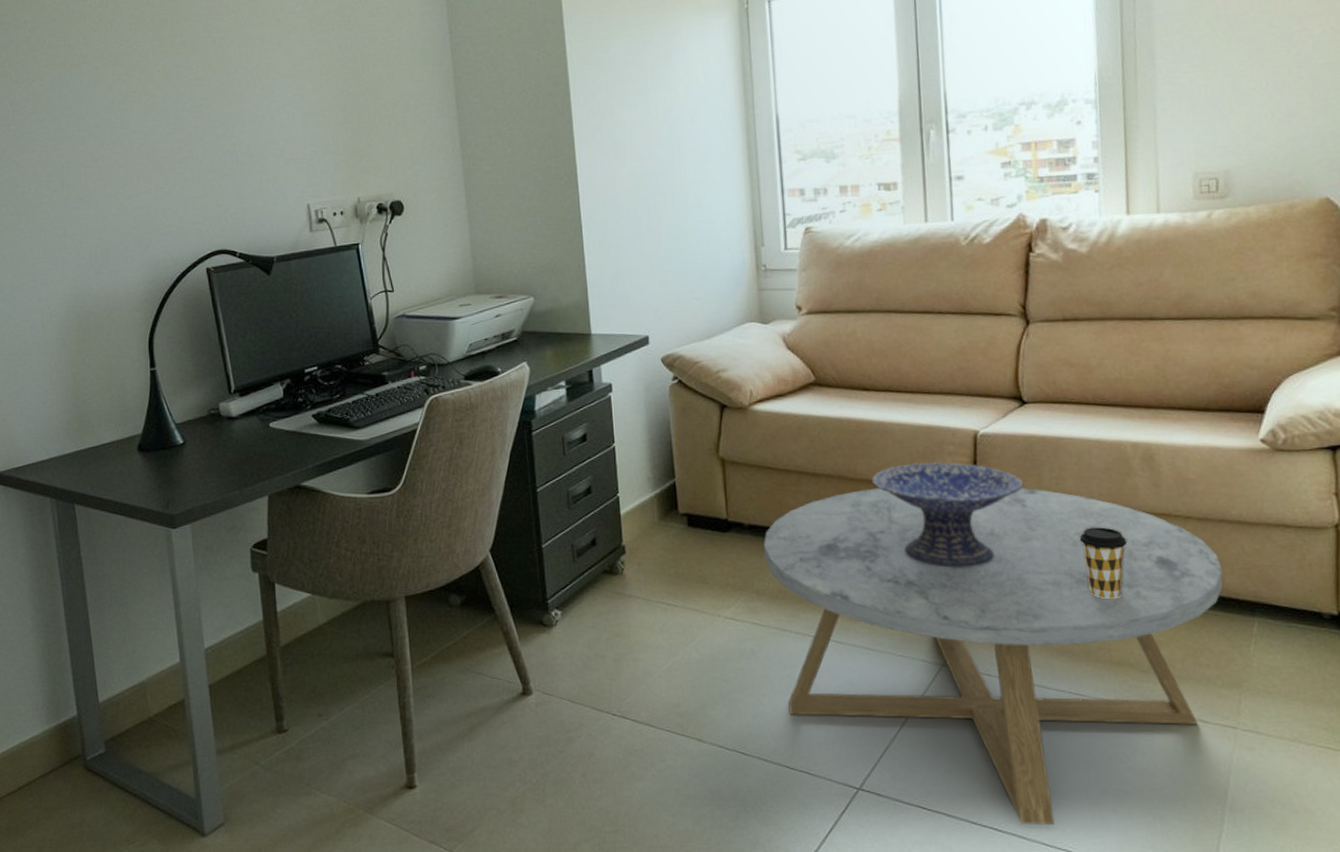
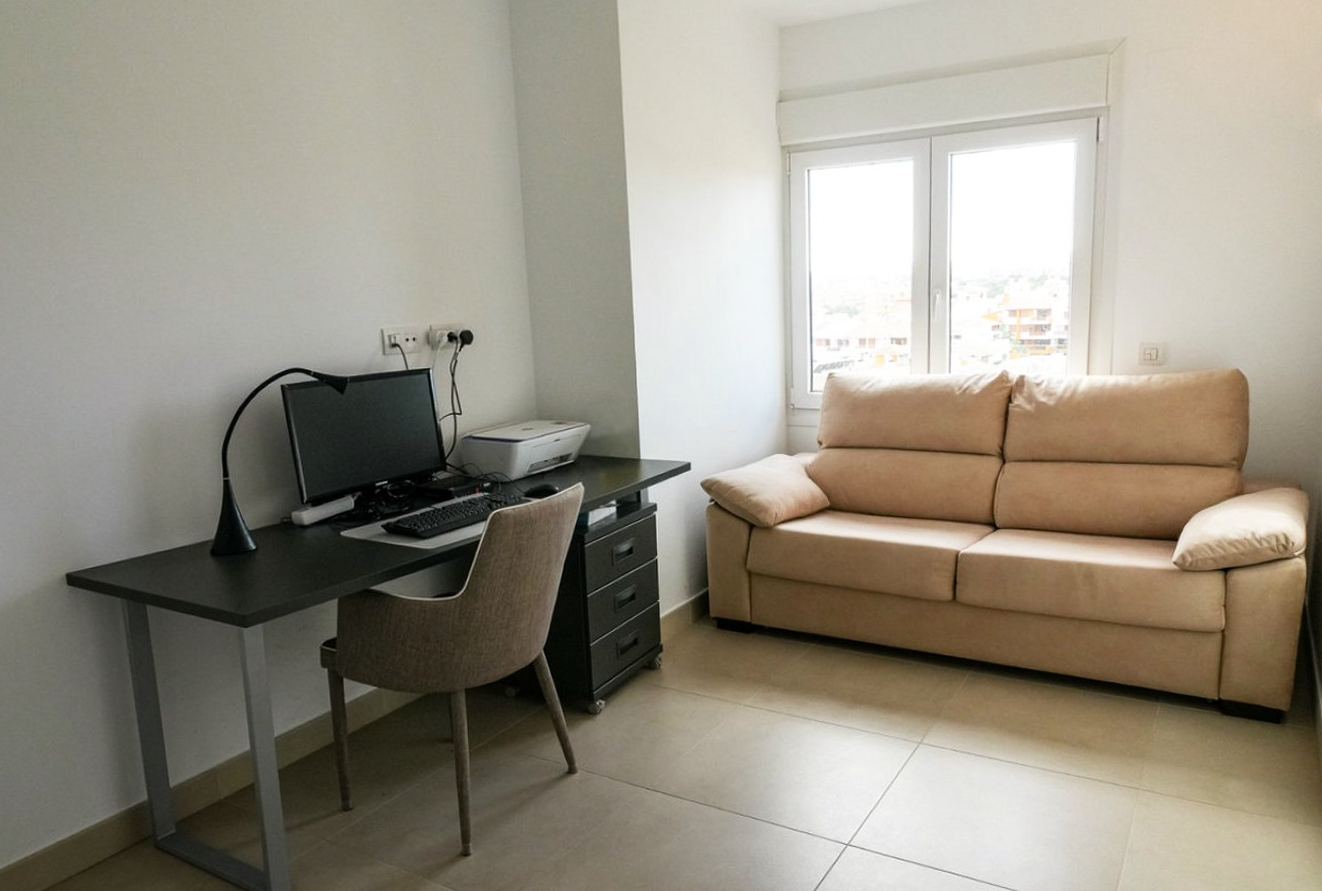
coffee table: present [764,488,1223,826] -> none [781,597,1137,869]
decorative bowl: present [871,461,1024,568] -> none [871,576,993,663]
coffee cup: present [1079,527,1128,600] -> none [1032,631,1069,689]

